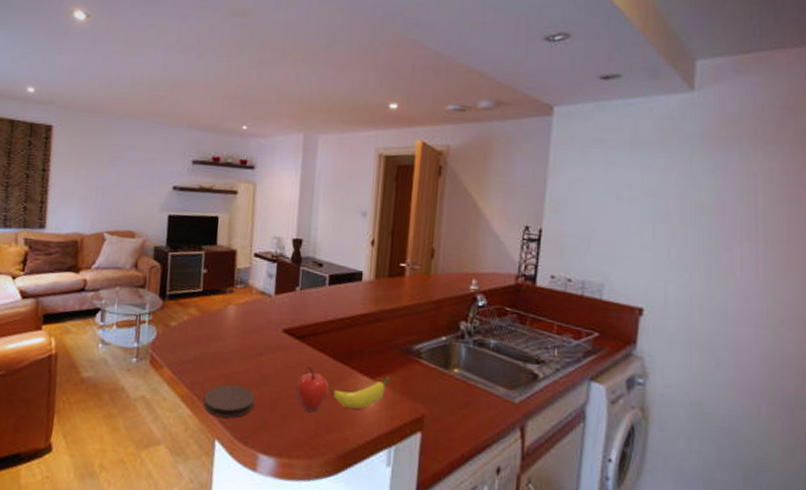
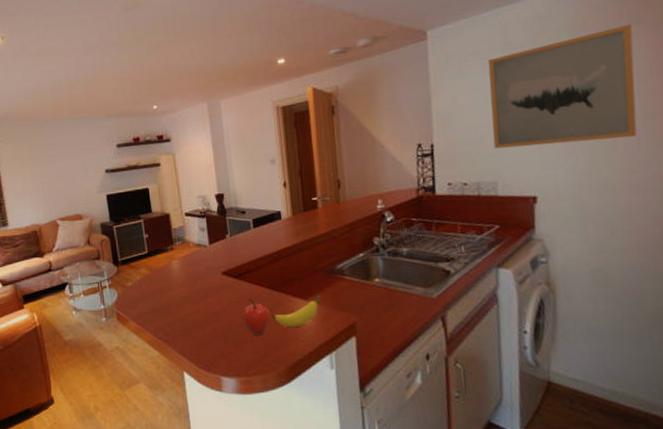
coaster: present [204,384,256,418] -> none [167,324,211,353]
wall art: none [606,142,765,264] -> present [487,23,637,149]

